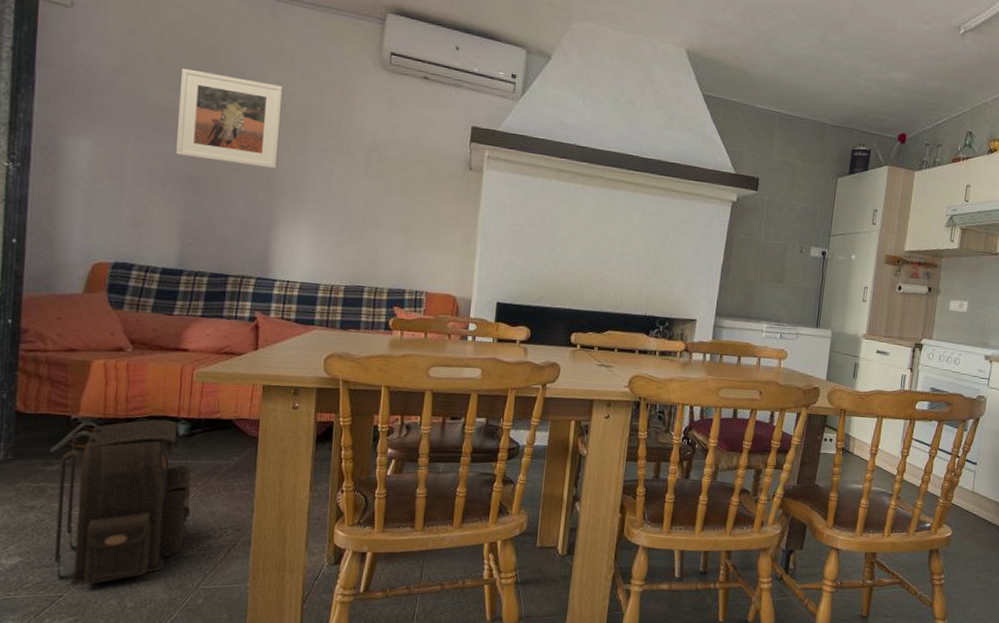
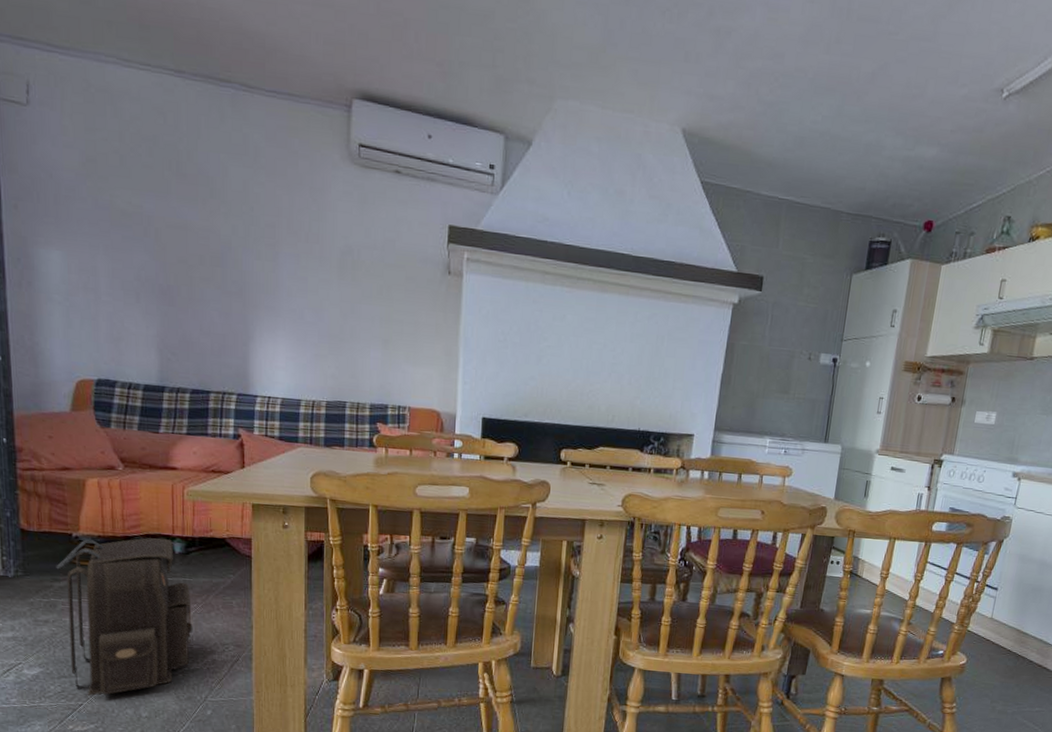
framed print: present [176,68,283,169] -> none [145,169,250,278]

